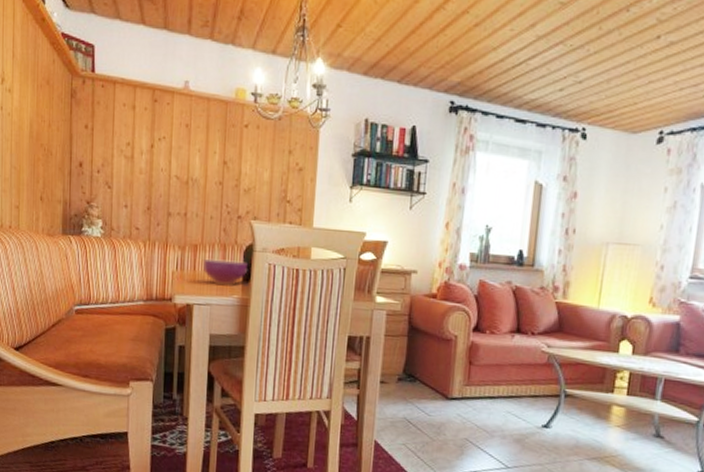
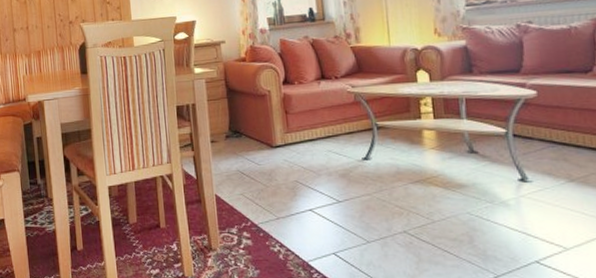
bowl: present [202,258,249,287] -> none [46,58,84,82]

